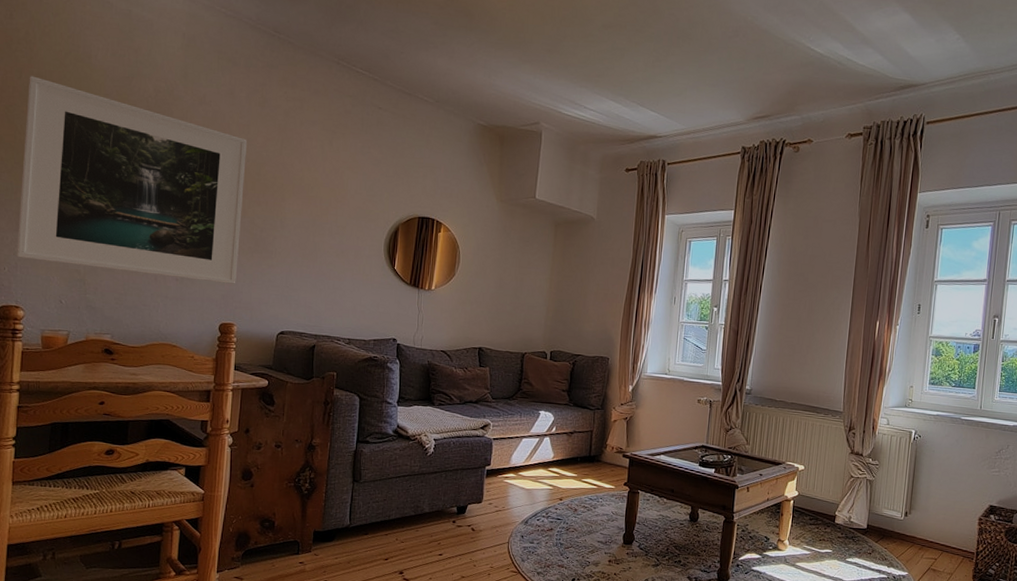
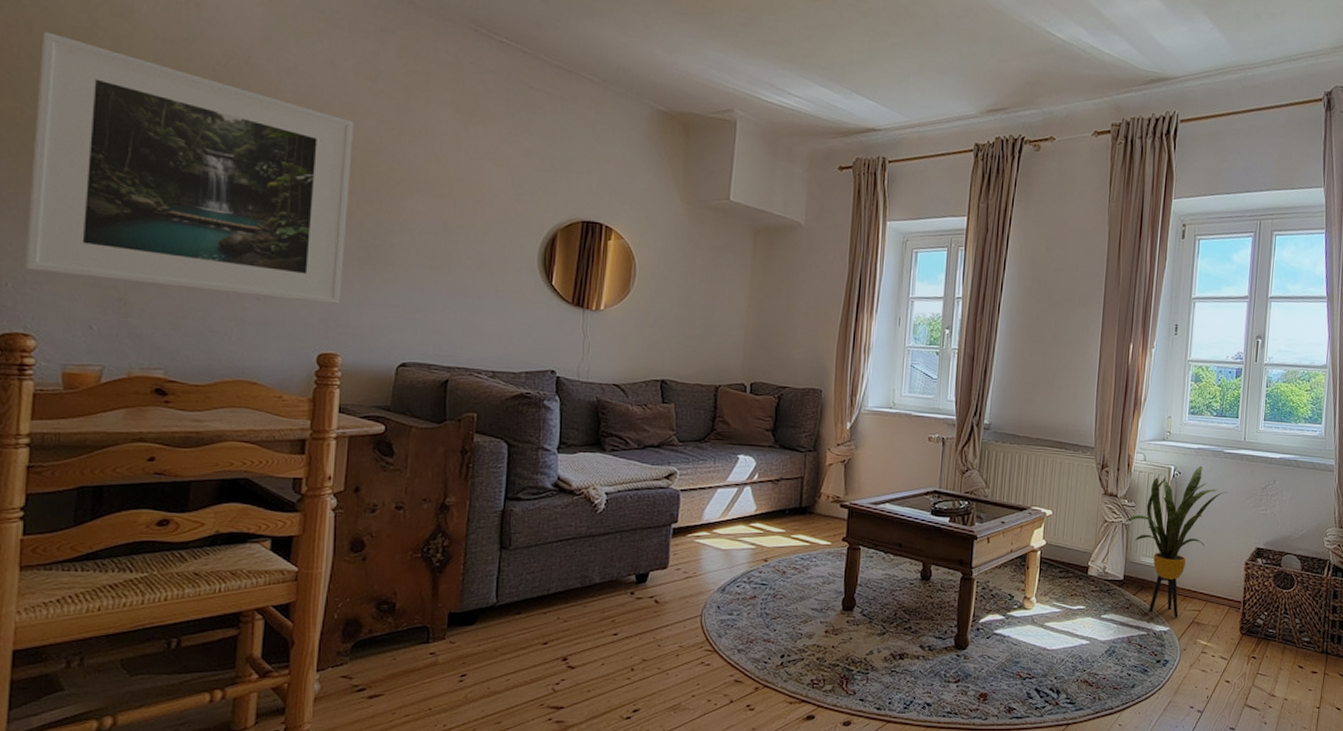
house plant: none [869,430,964,564] -> present [1125,466,1228,617]

